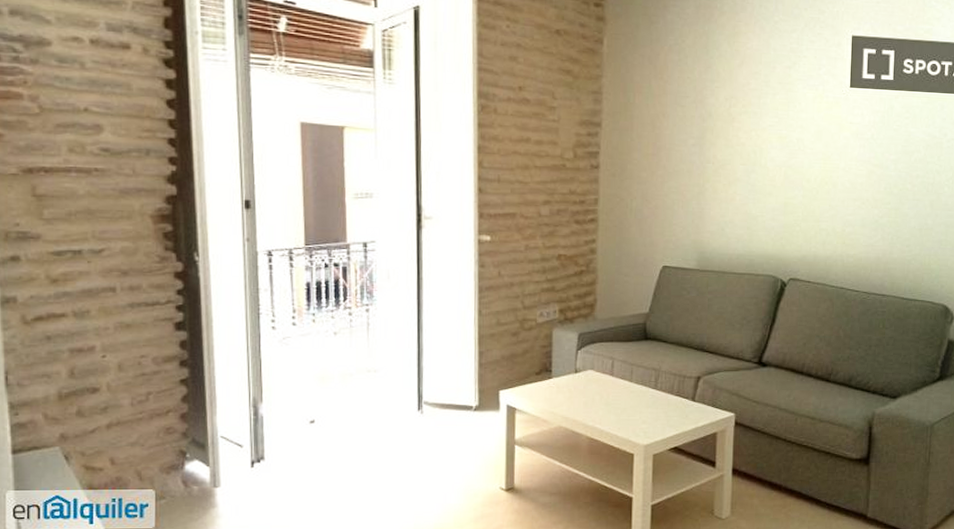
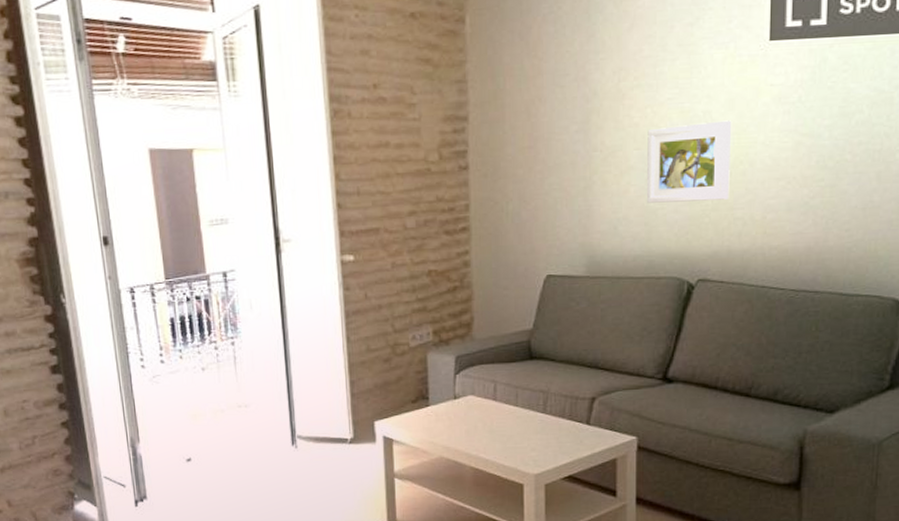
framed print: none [749,147,820,213] -> present [646,120,732,203]

